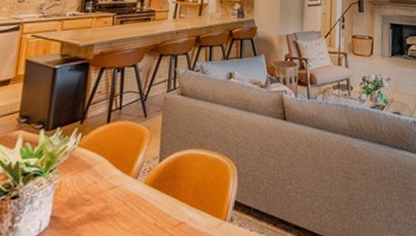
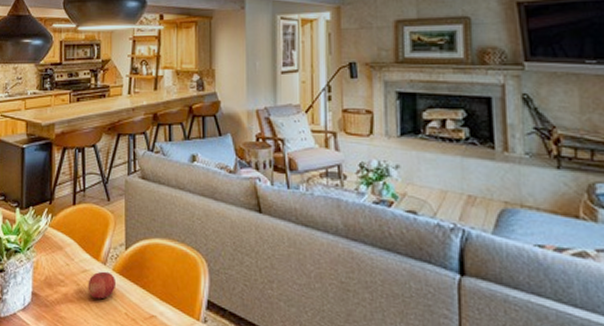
fruit: none [116,185,146,214] -> present [88,271,115,299]

